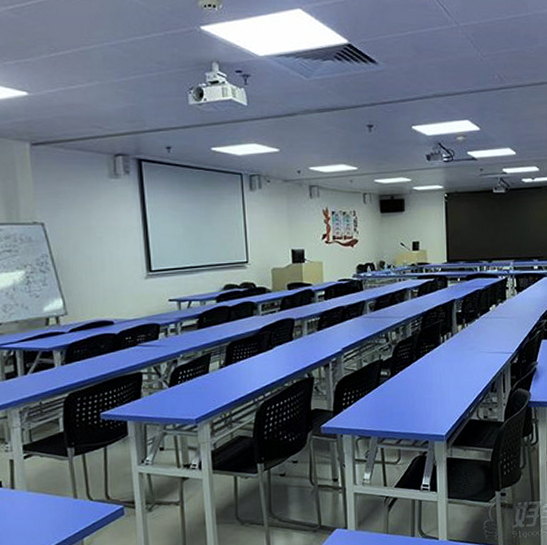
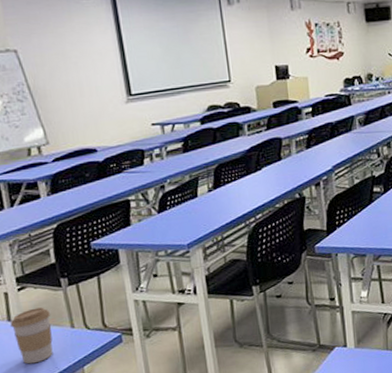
coffee cup: none [13,476,55,534] -> present [10,307,53,364]

